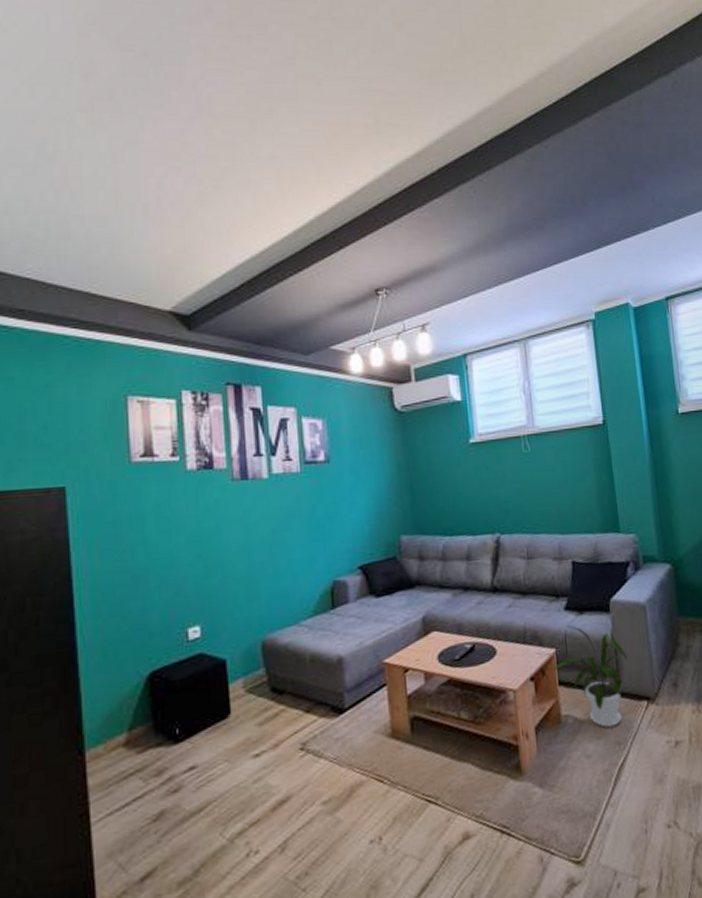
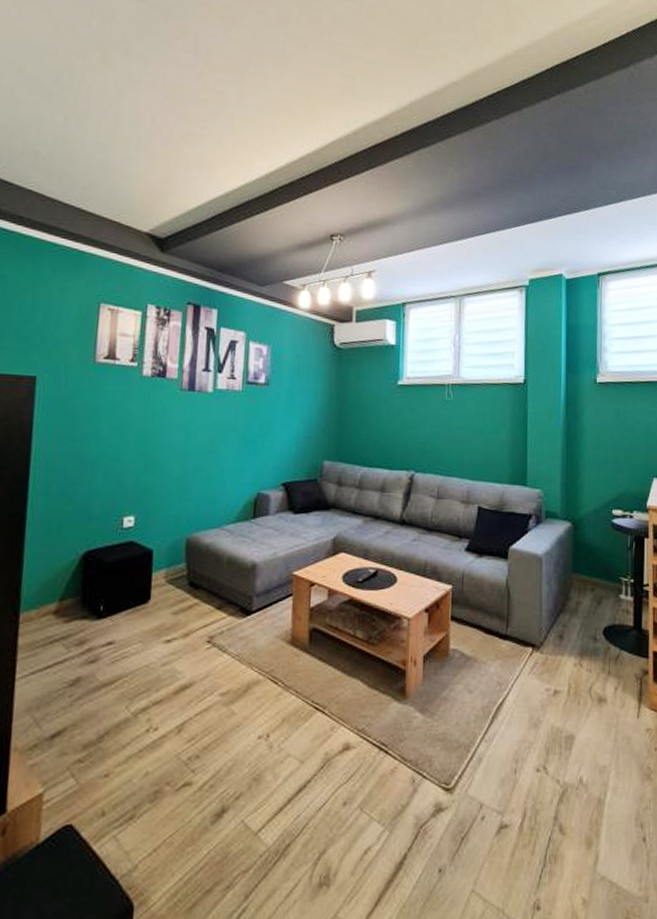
house plant: present [553,625,627,728] -> none [447,566,518,667]

